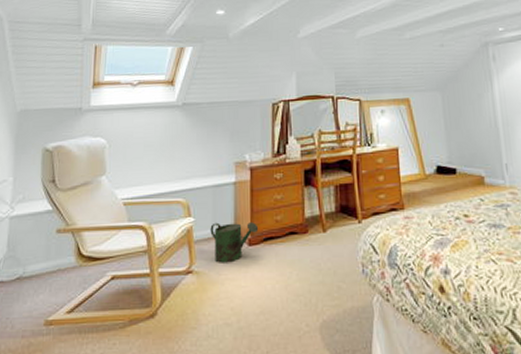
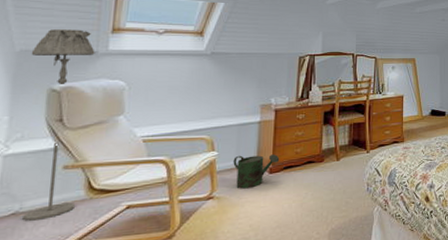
floor lamp: none [25,86,80,287] -> present [22,29,95,221]

